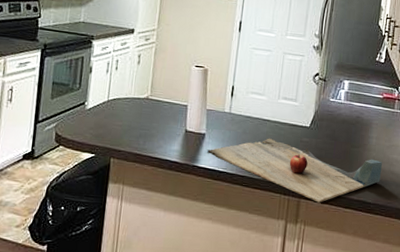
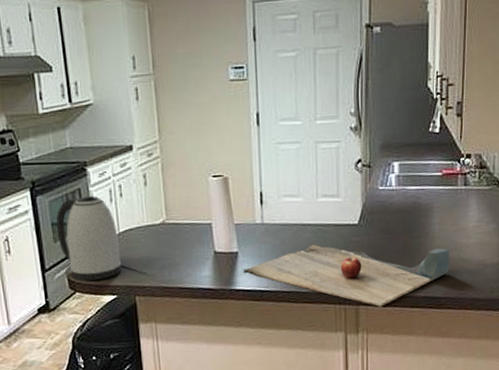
kettle: none [55,64,107,138] -> present [56,196,121,281]

